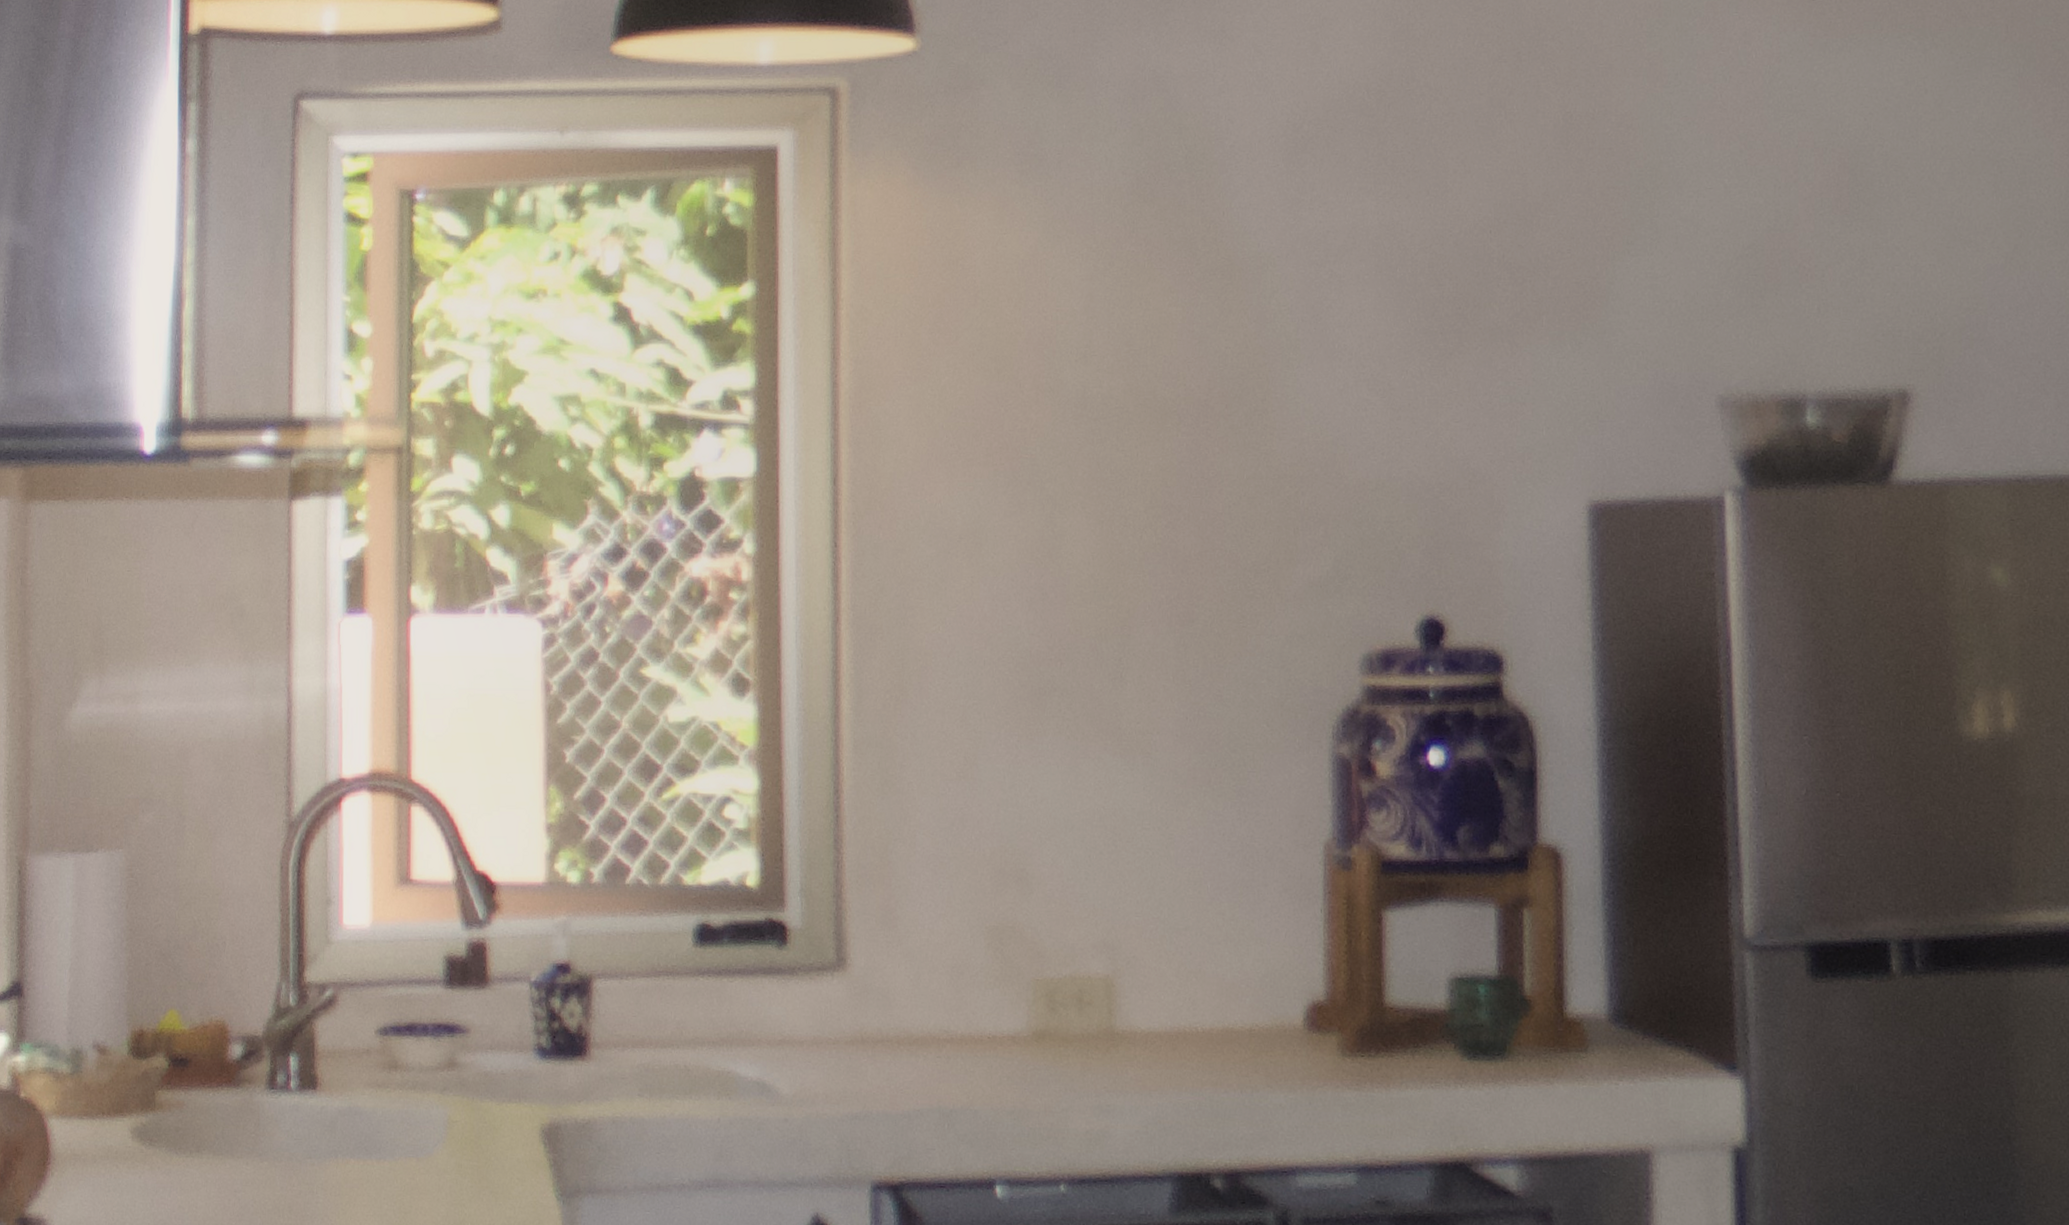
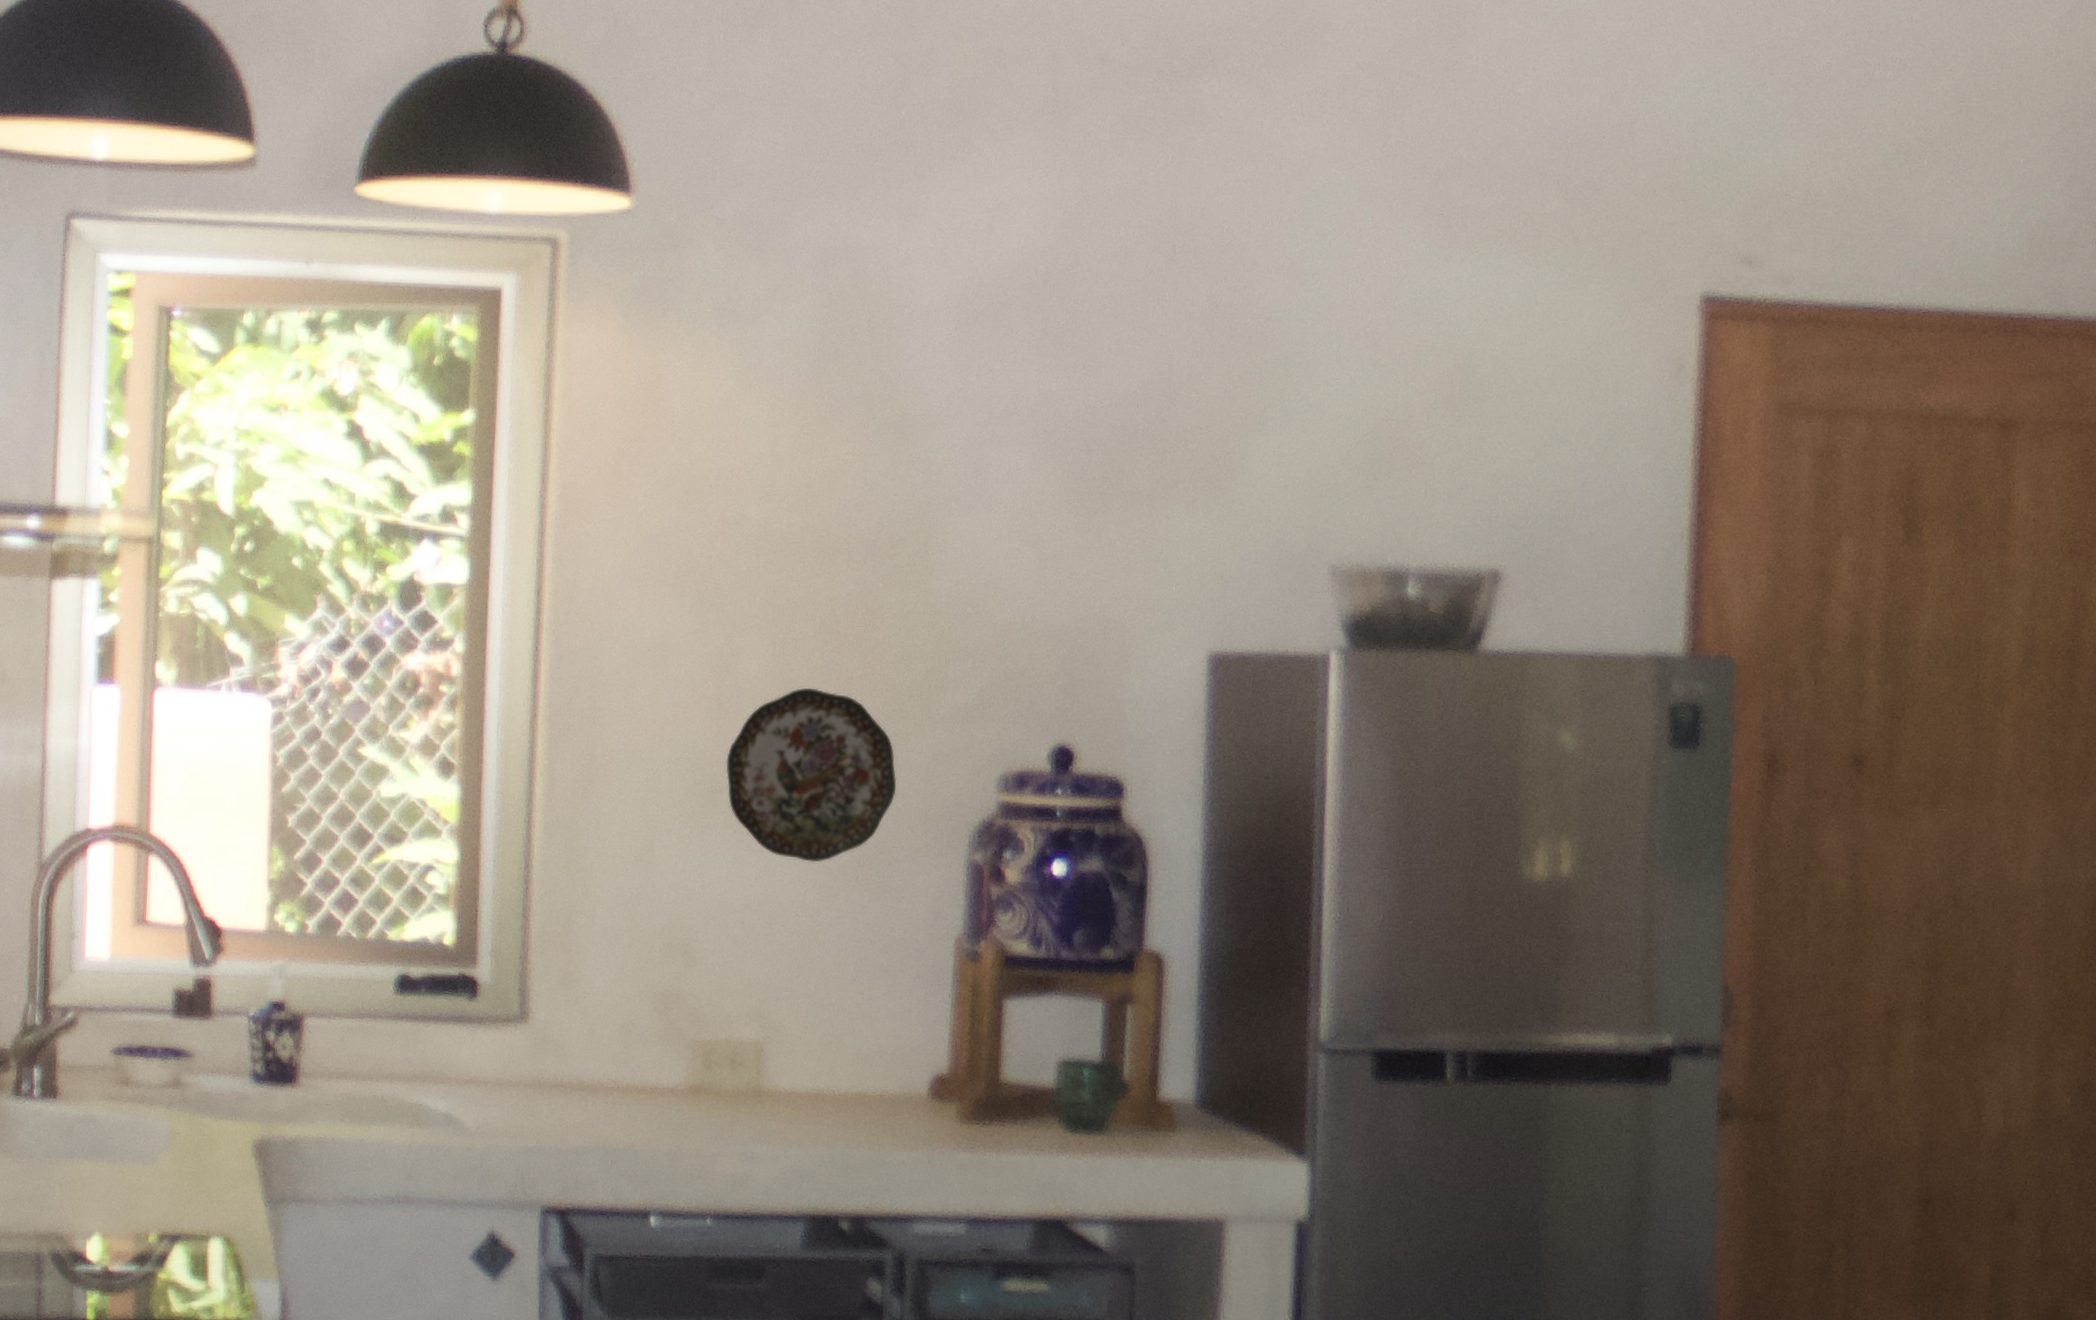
decorative plate: none [1054,569,1247,767] -> present [726,687,897,863]

